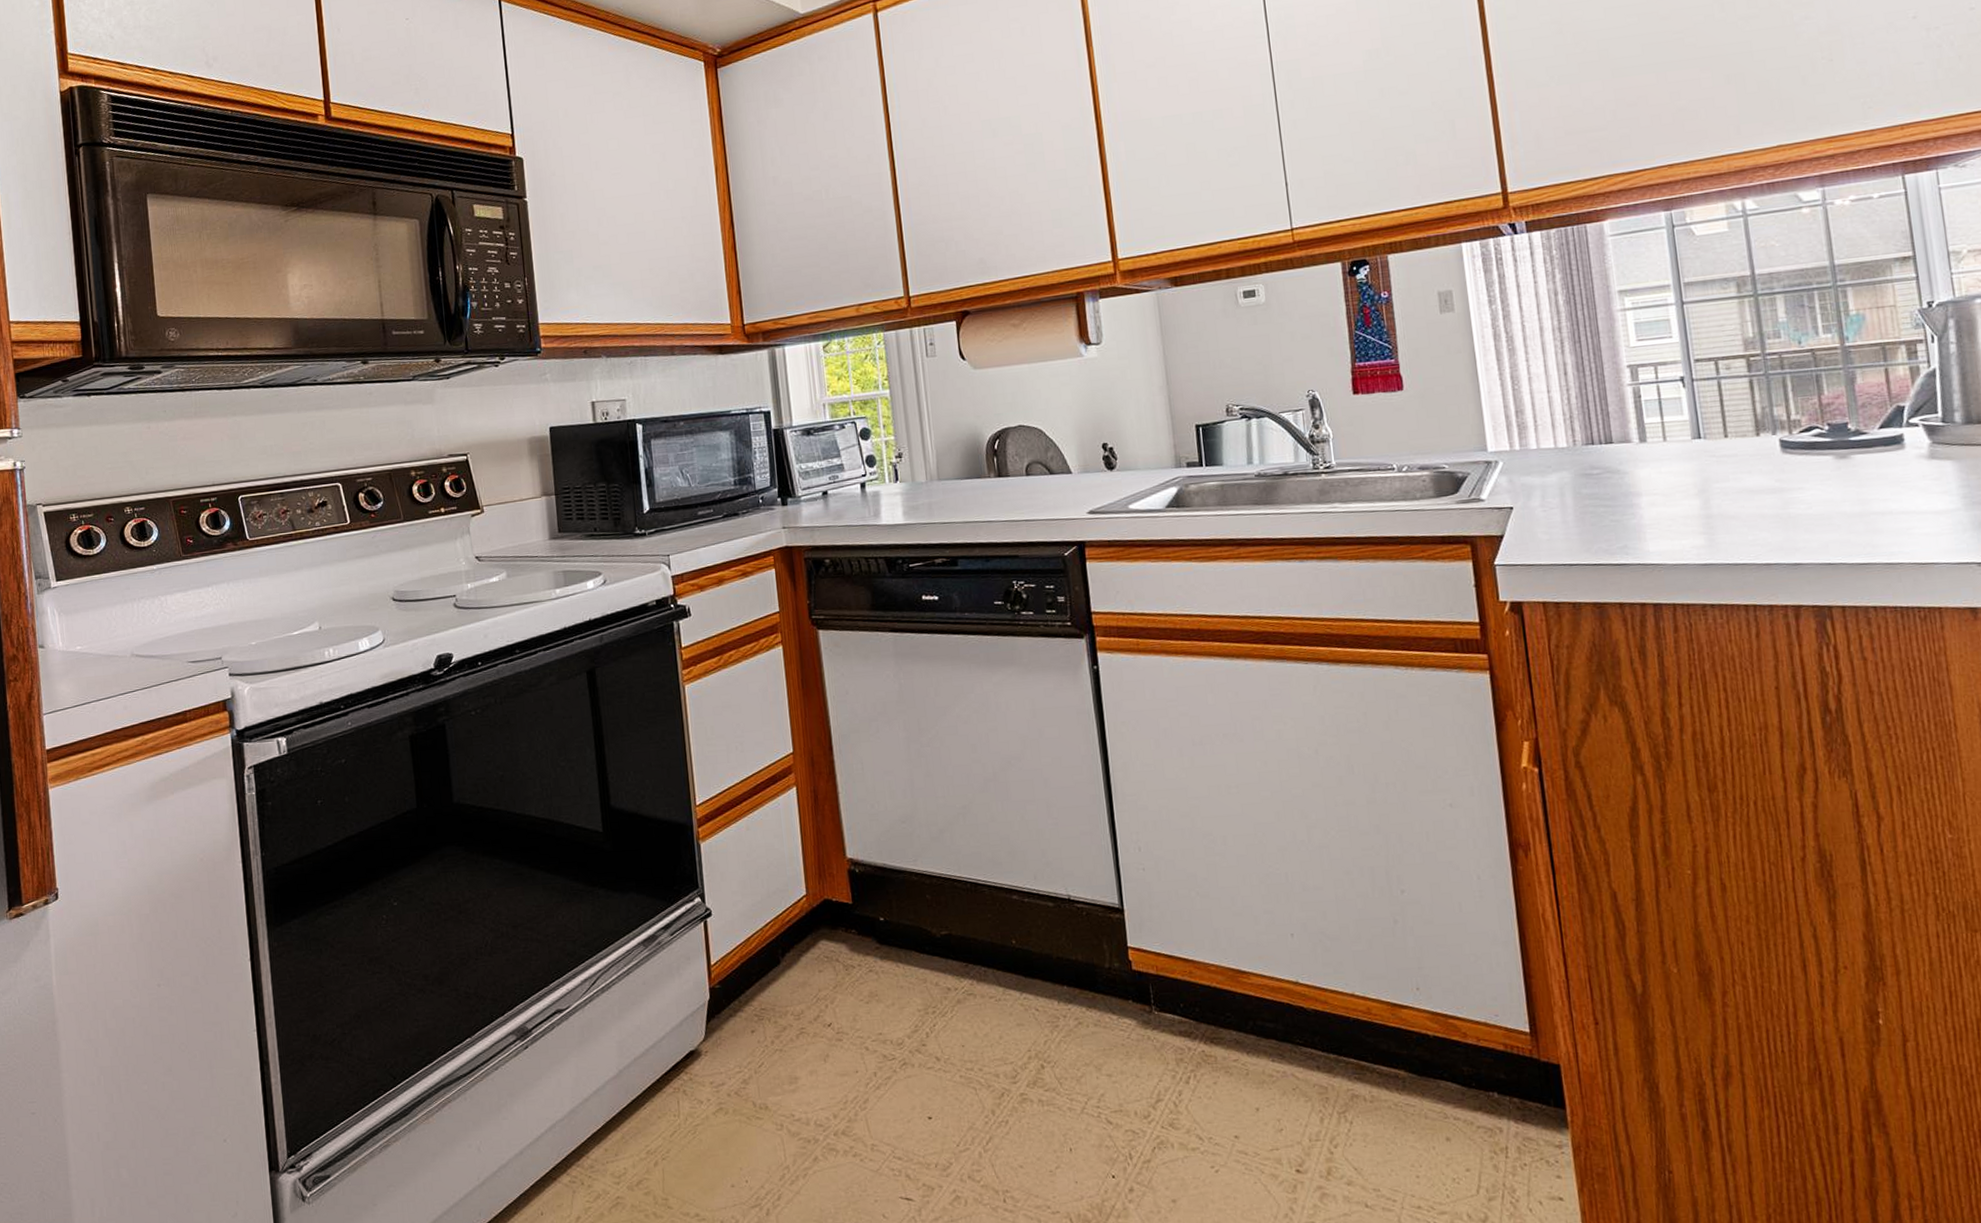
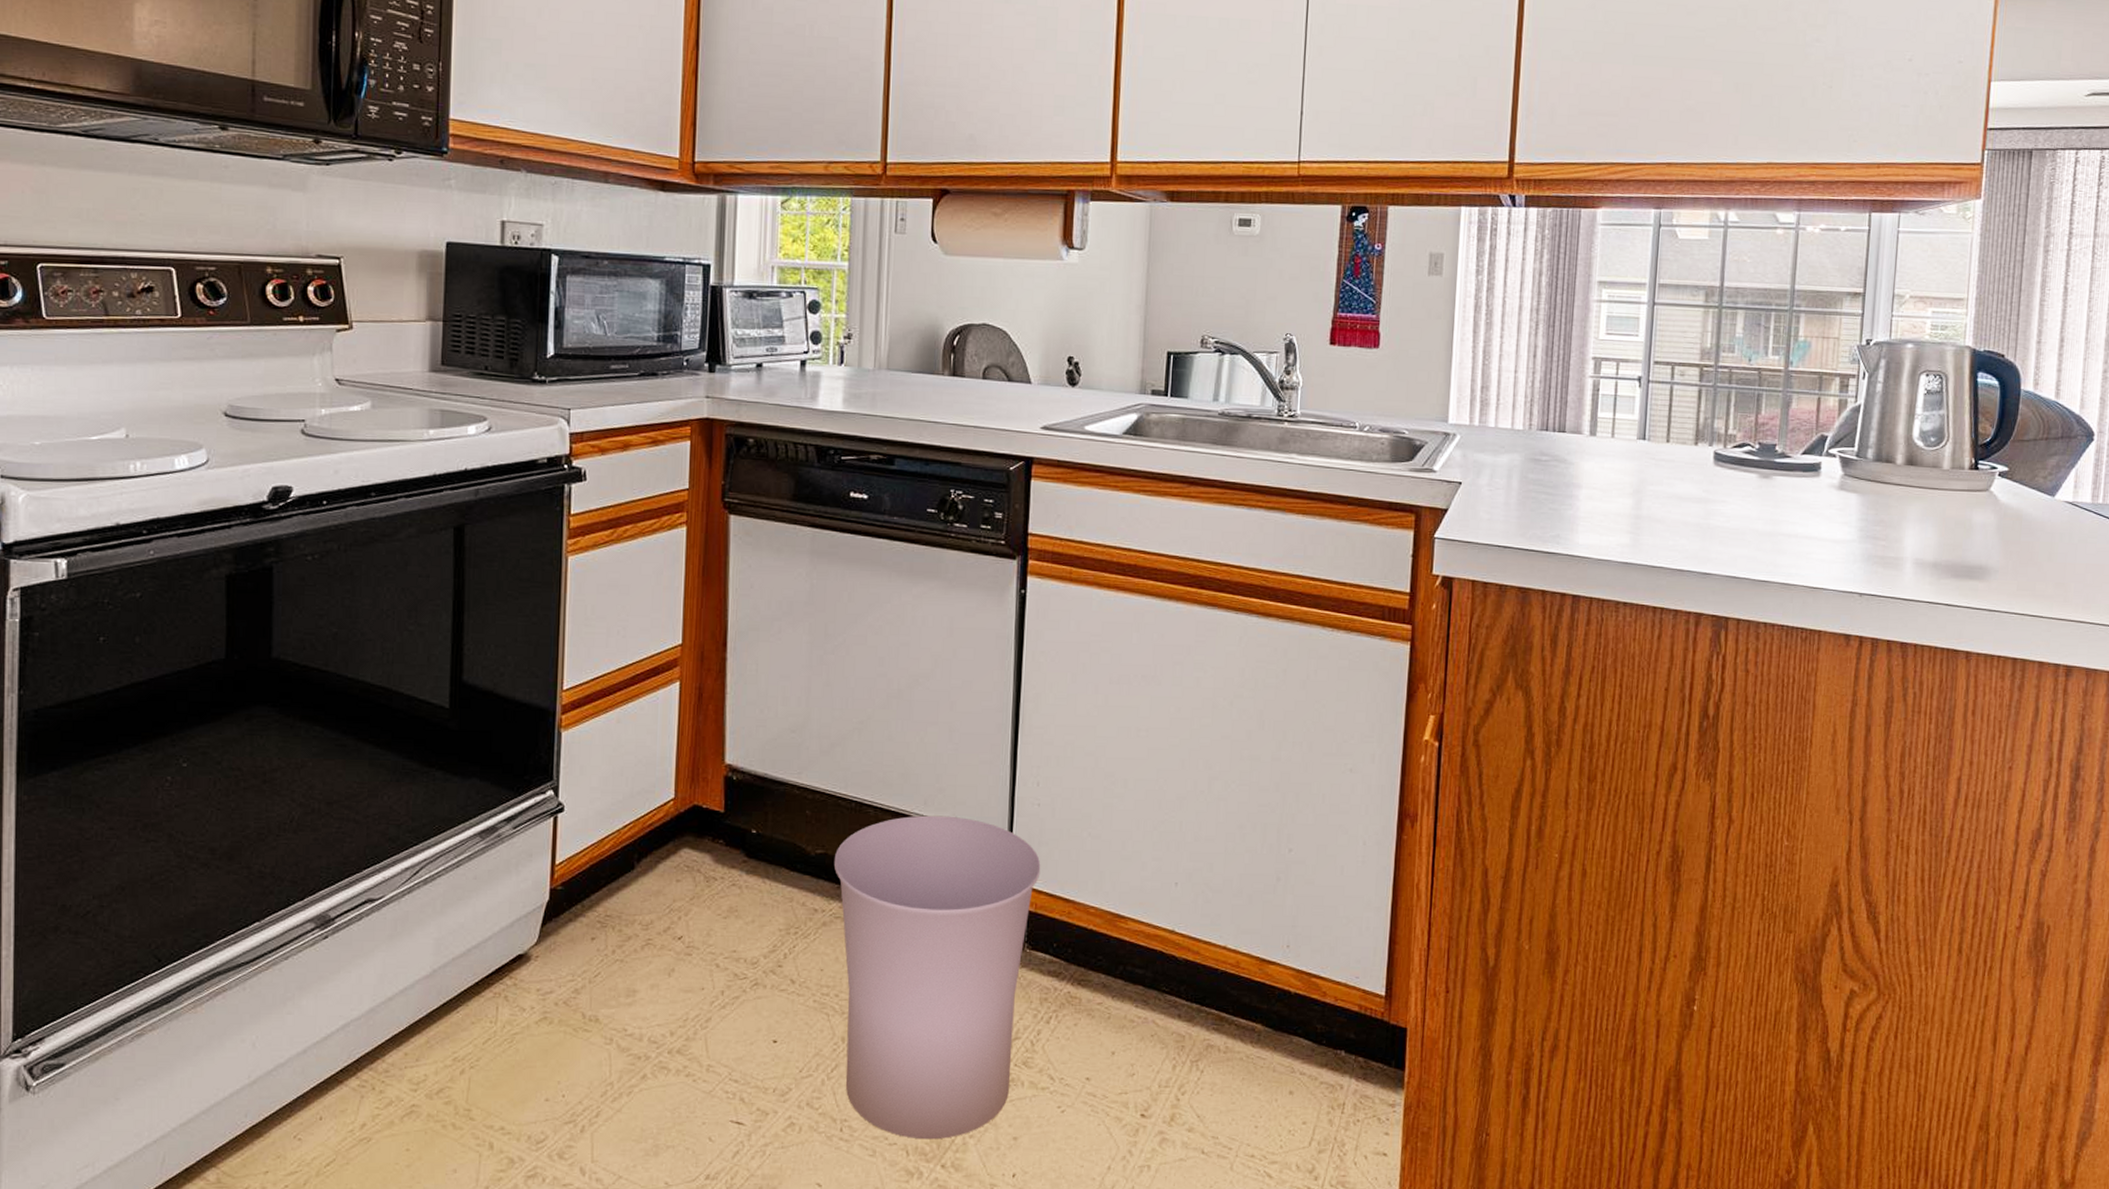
waste bin: none [958,887,1161,1207] -> present [833,815,1041,1140]

